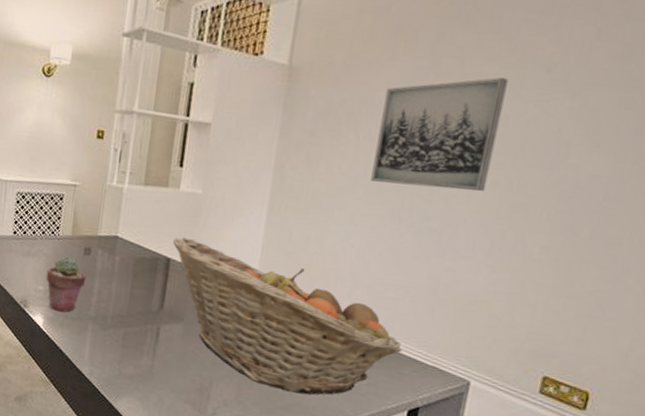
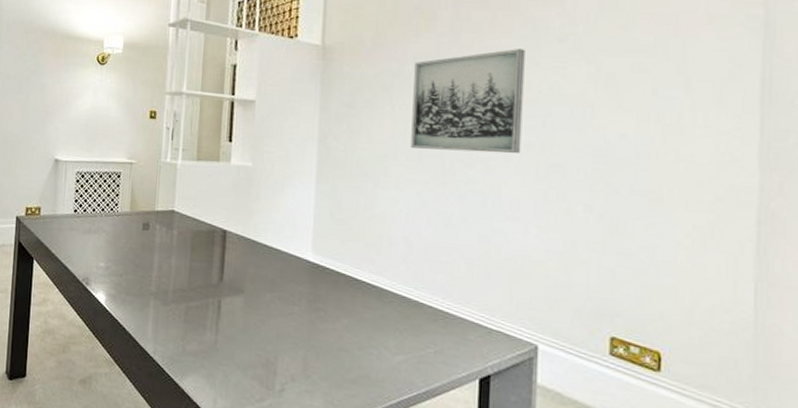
potted succulent: present [46,256,87,312] -> none [106,232,146,289]
fruit basket: present [173,237,403,395] -> none [228,209,465,366]

